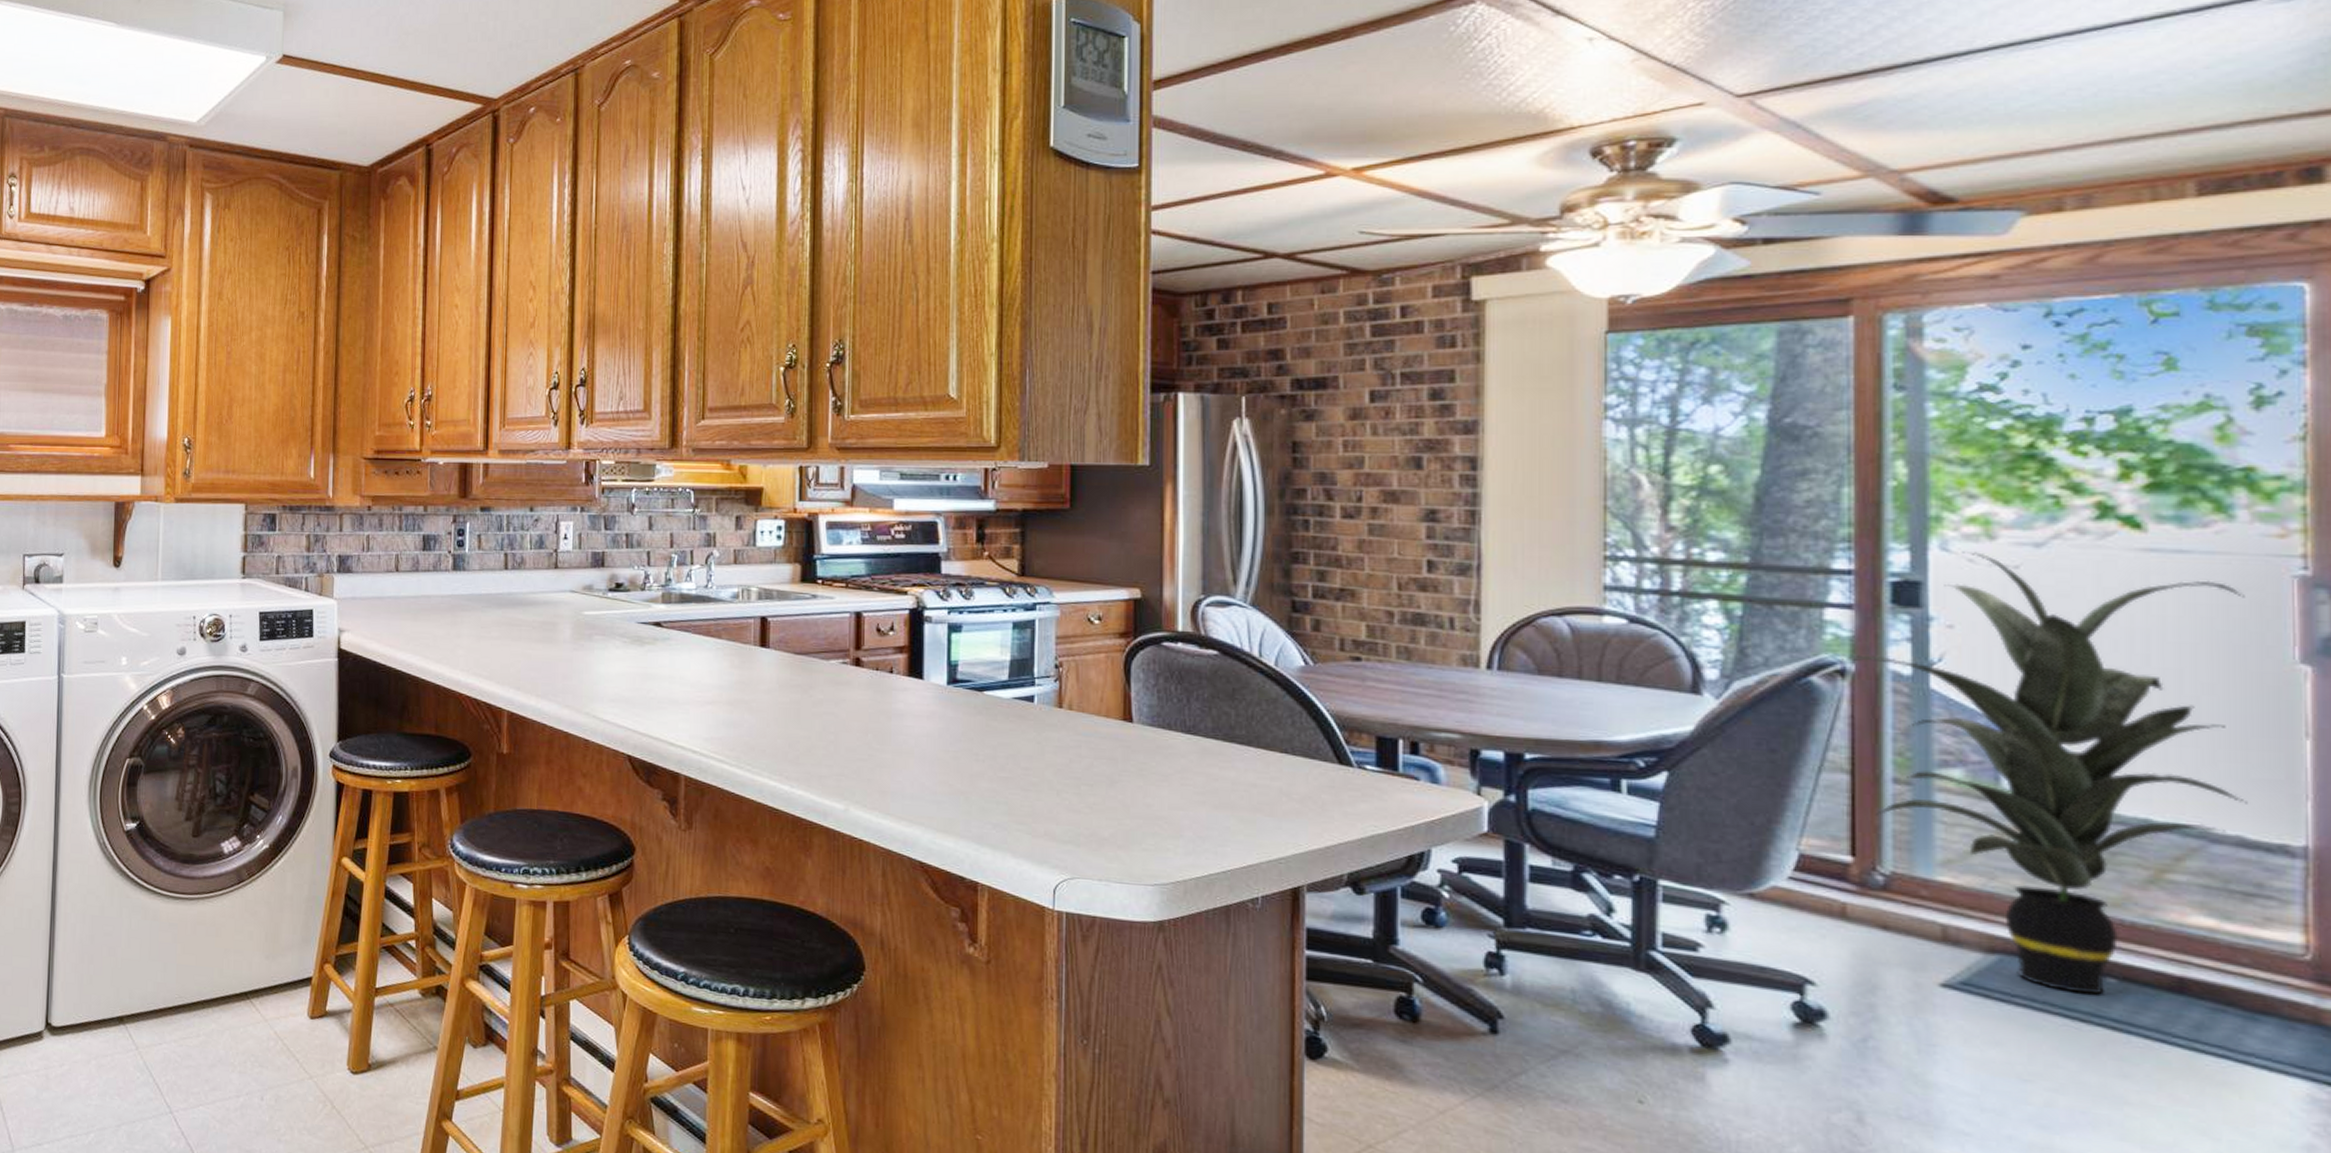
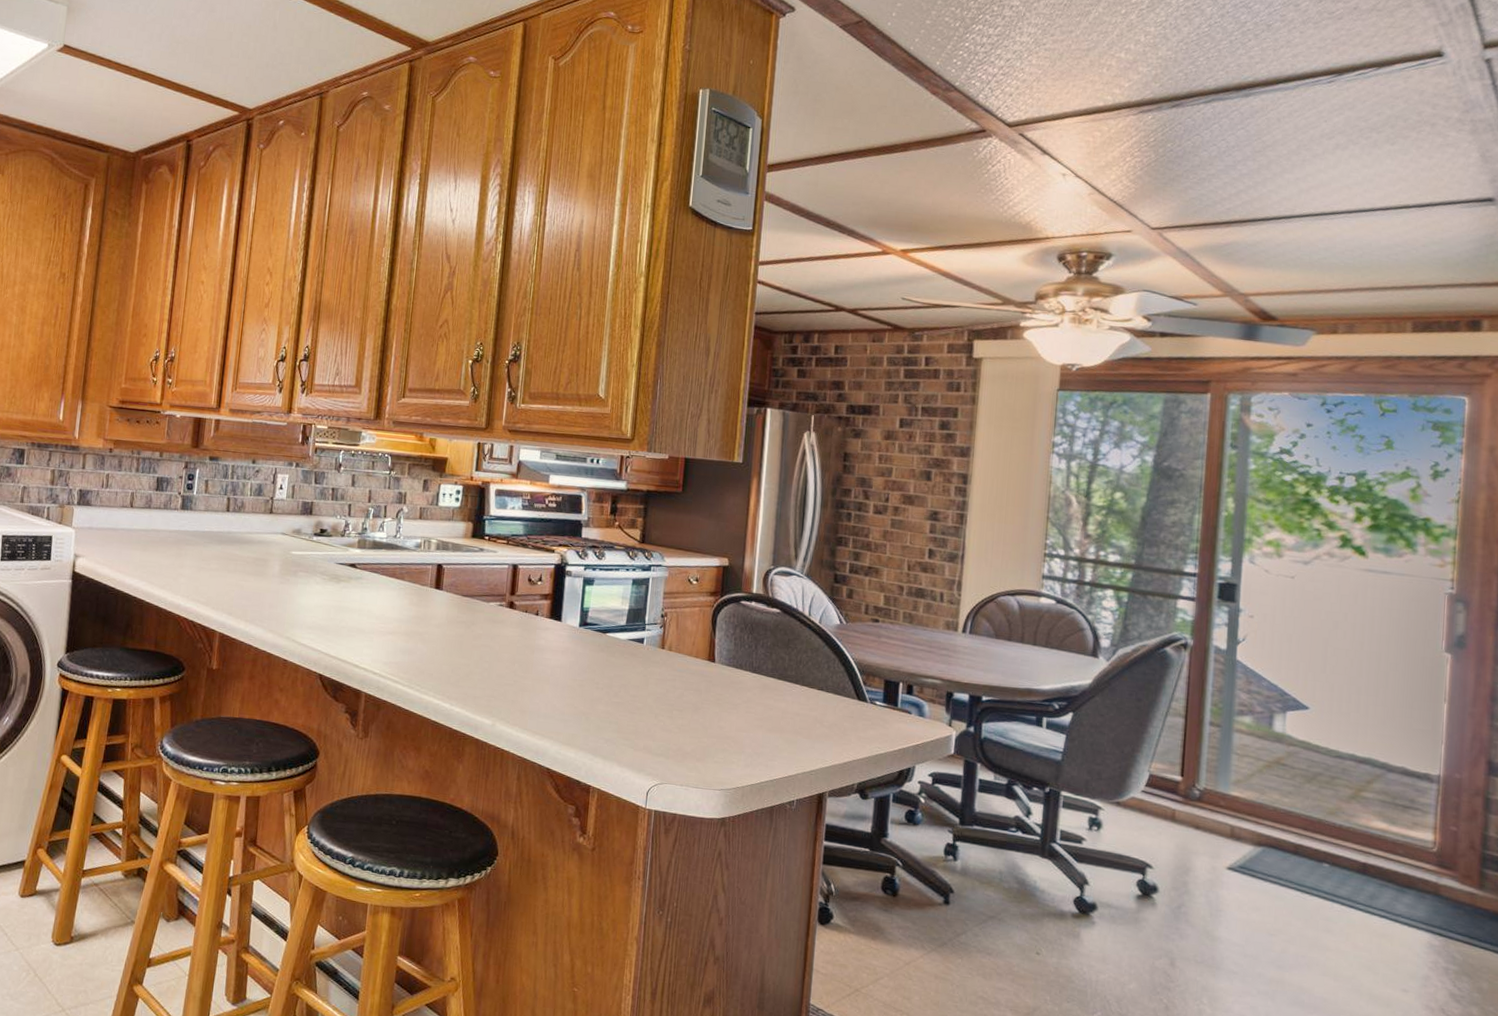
indoor plant: present [1842,552,2247,995] -> none [1186,565,1418,875]

